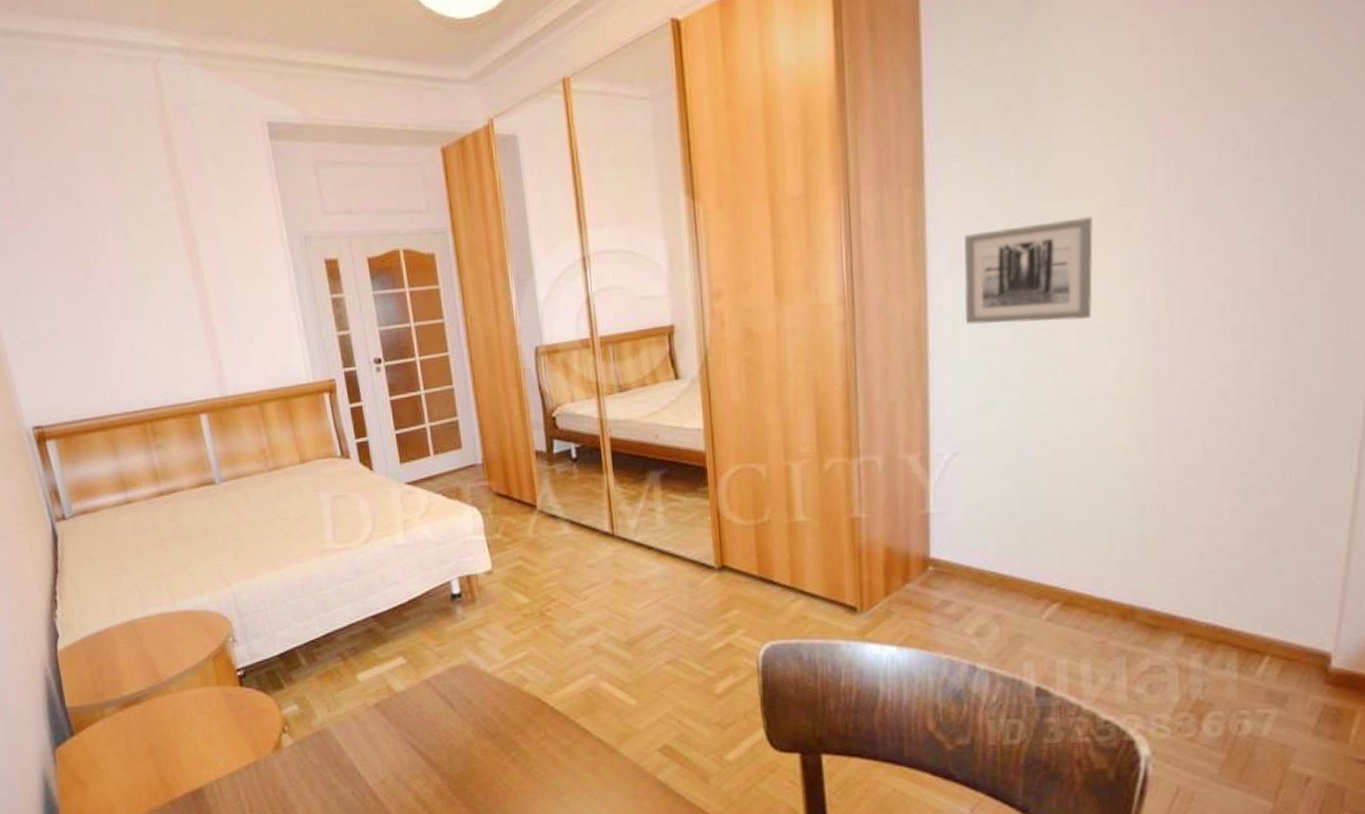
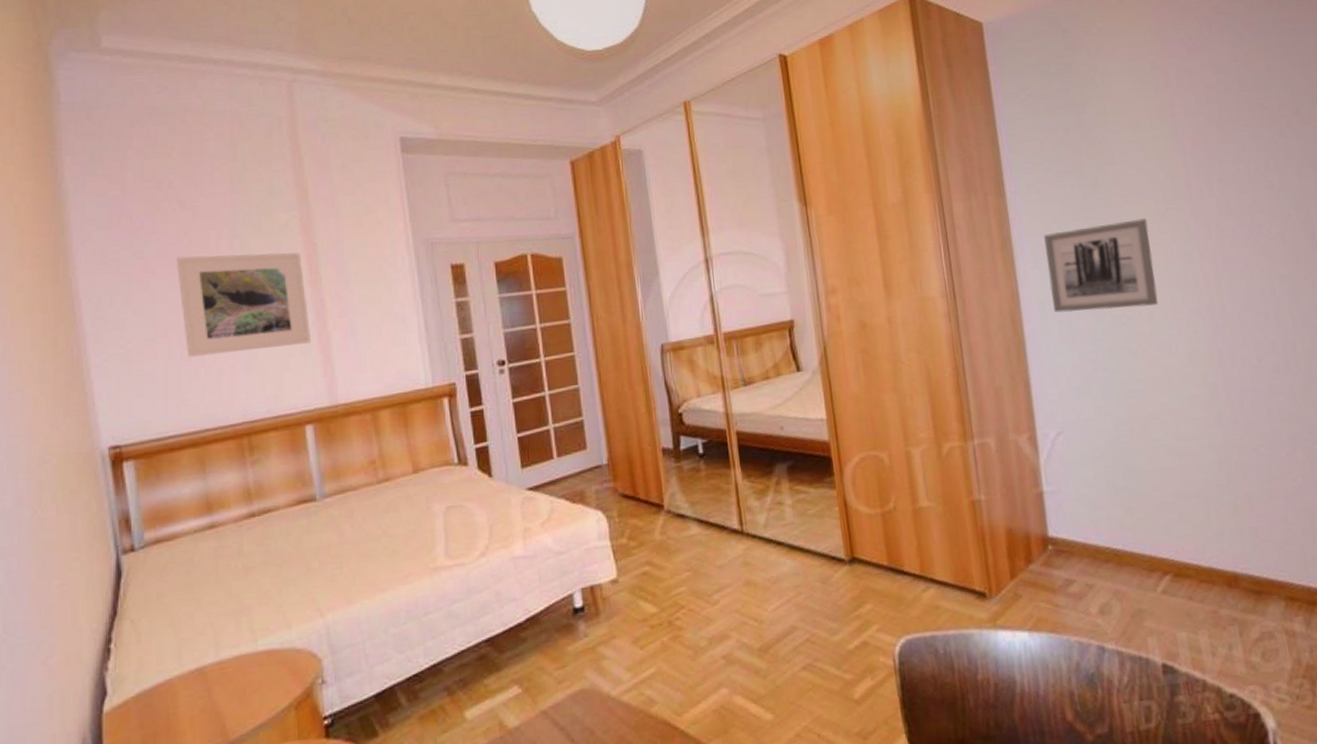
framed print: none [68,245,198,346] -> present [176,252,311,357]

